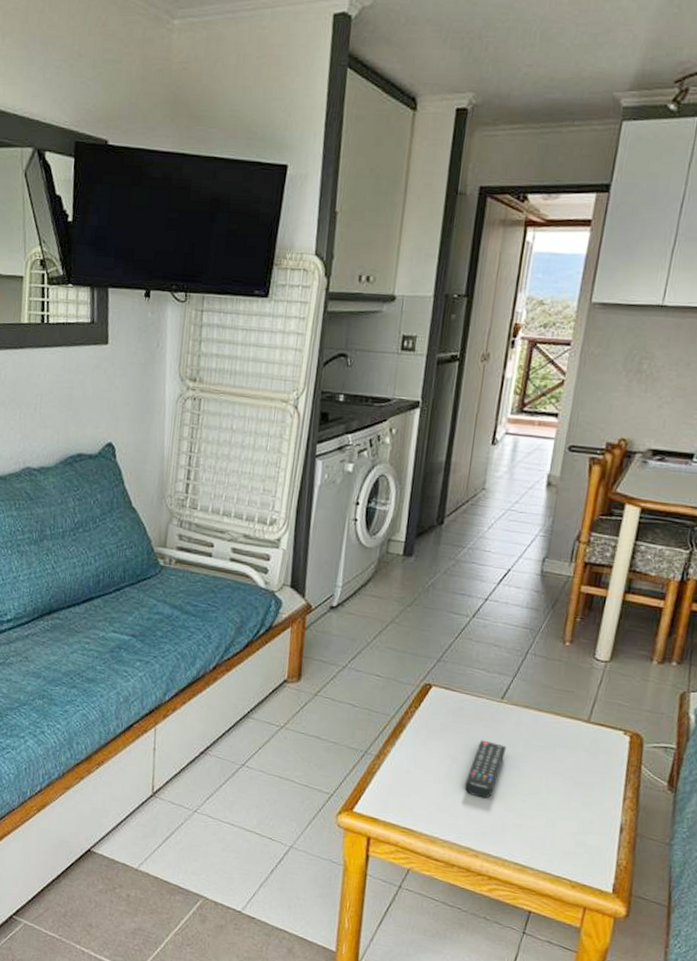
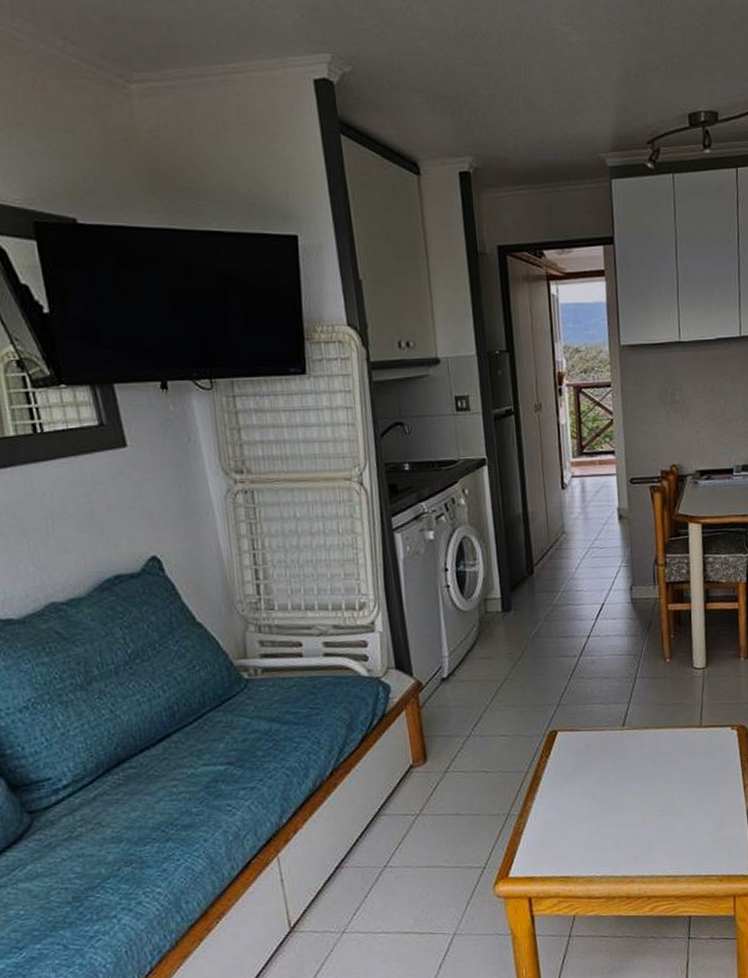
remote control: present [464,740,507,799] -> none [607,769,637,826]

